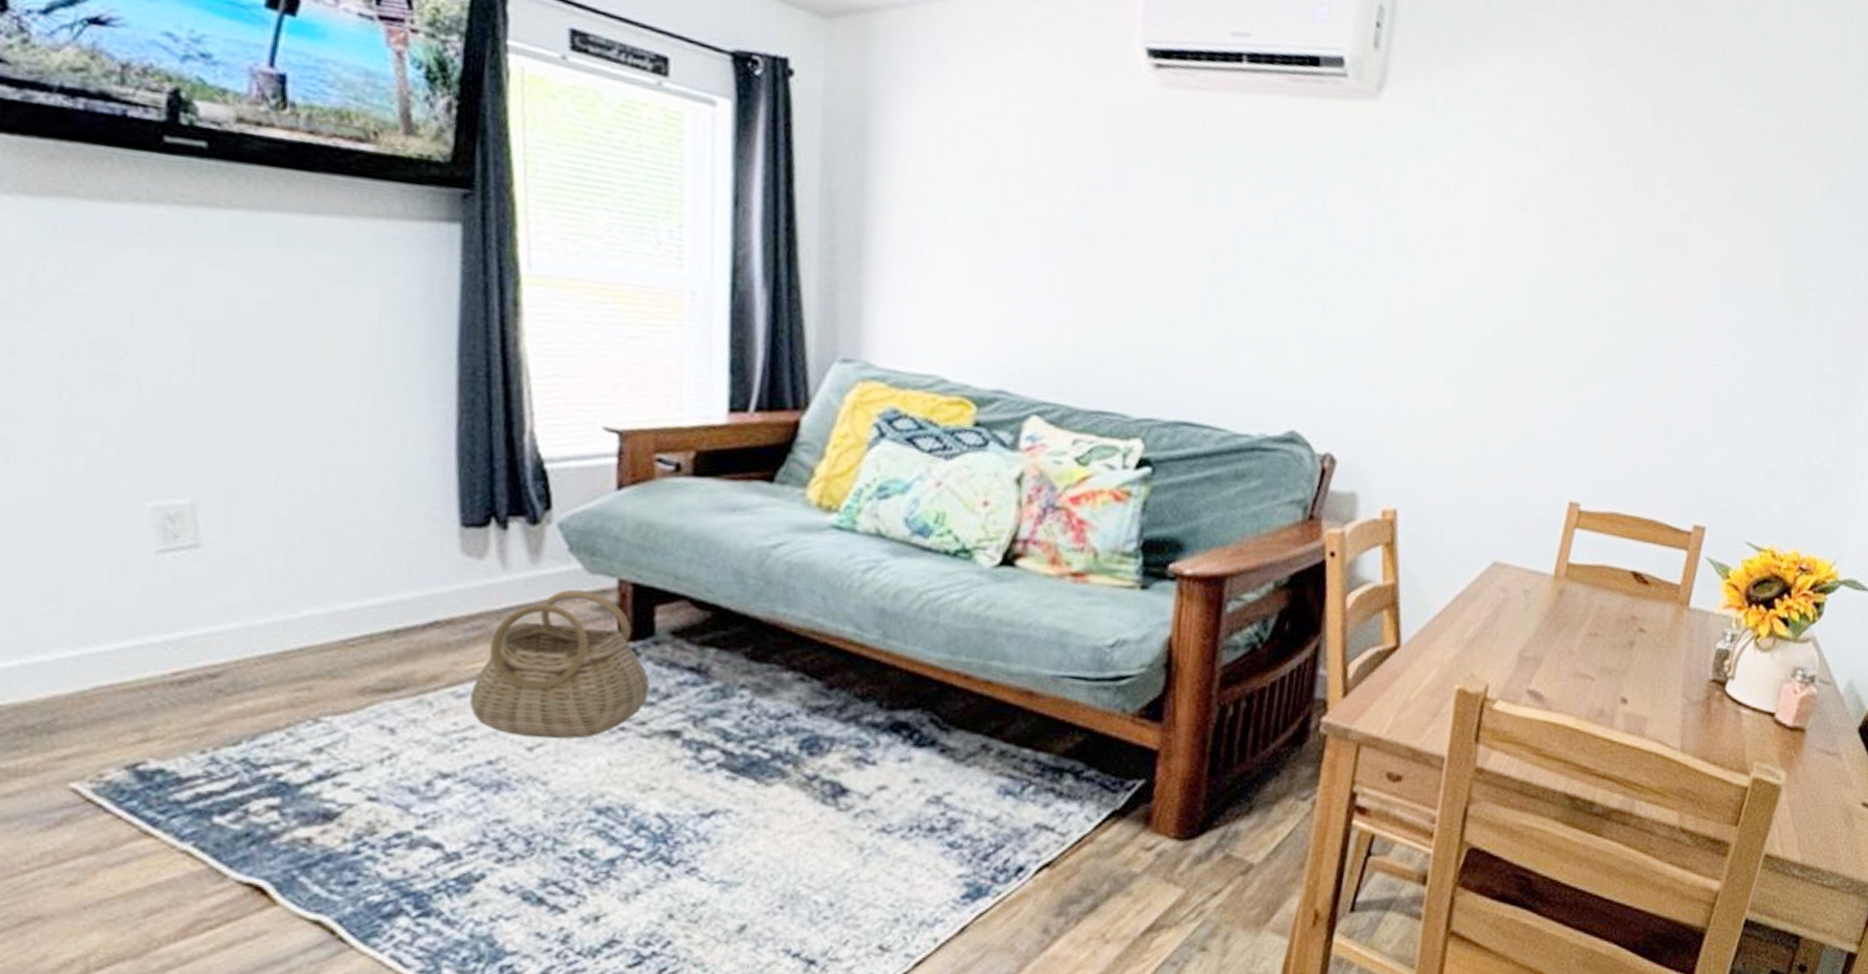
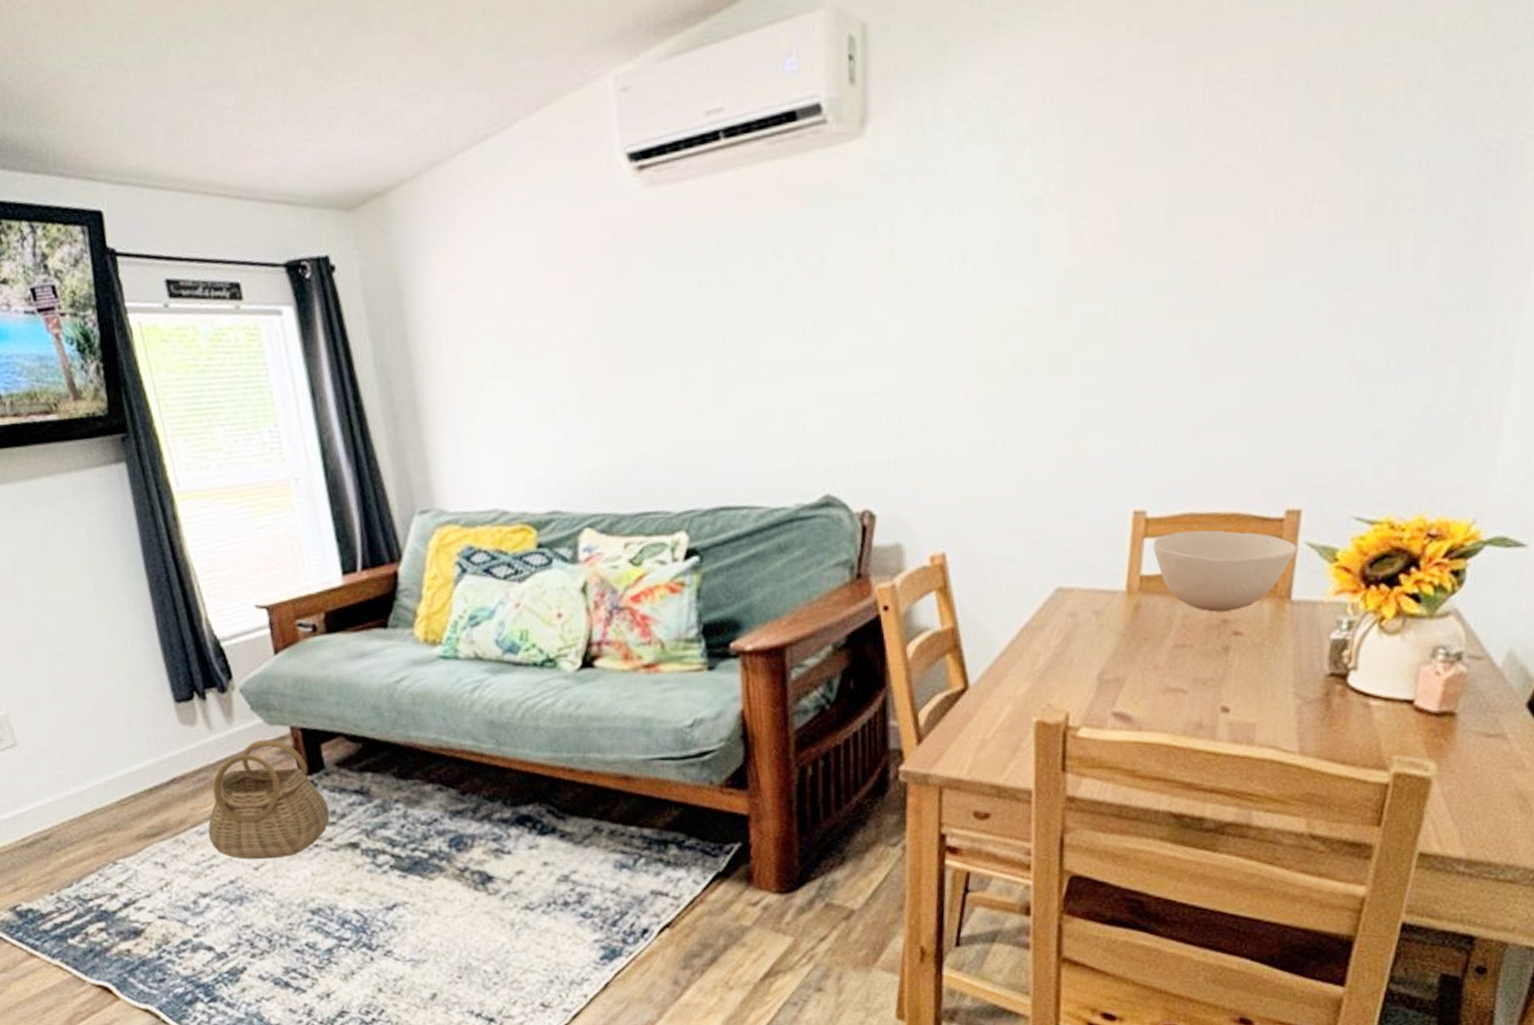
bowl: none [1581,528,1699,609] -> present [1153,530,1297,612]

